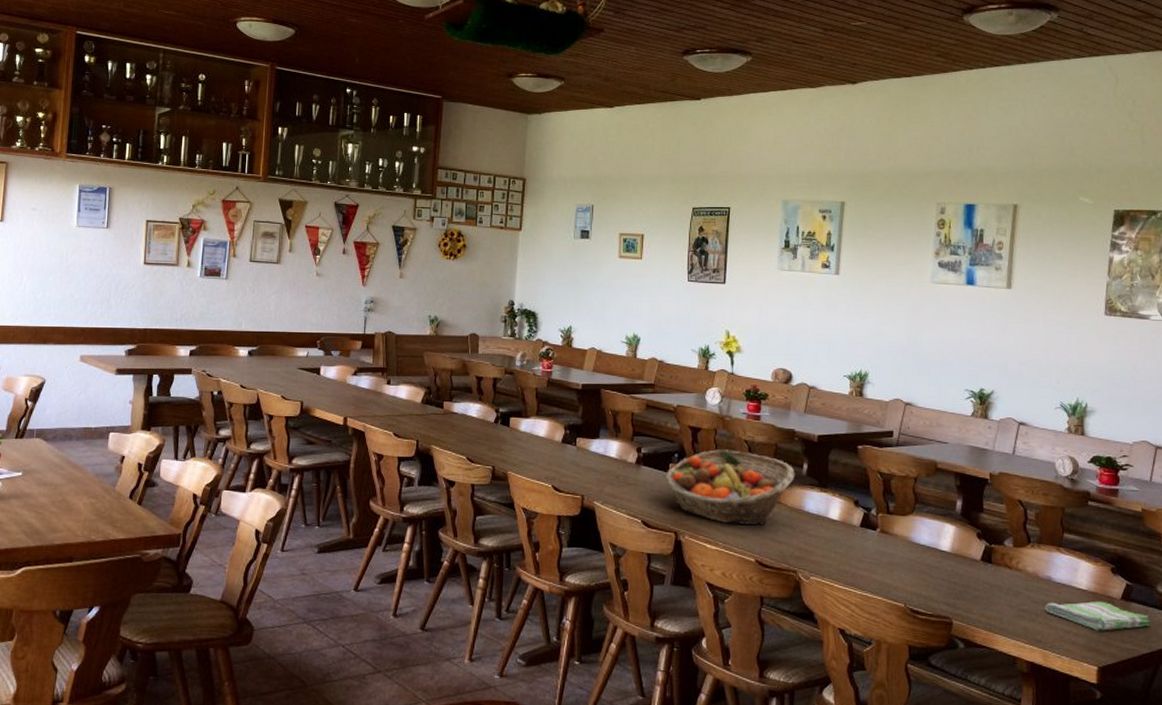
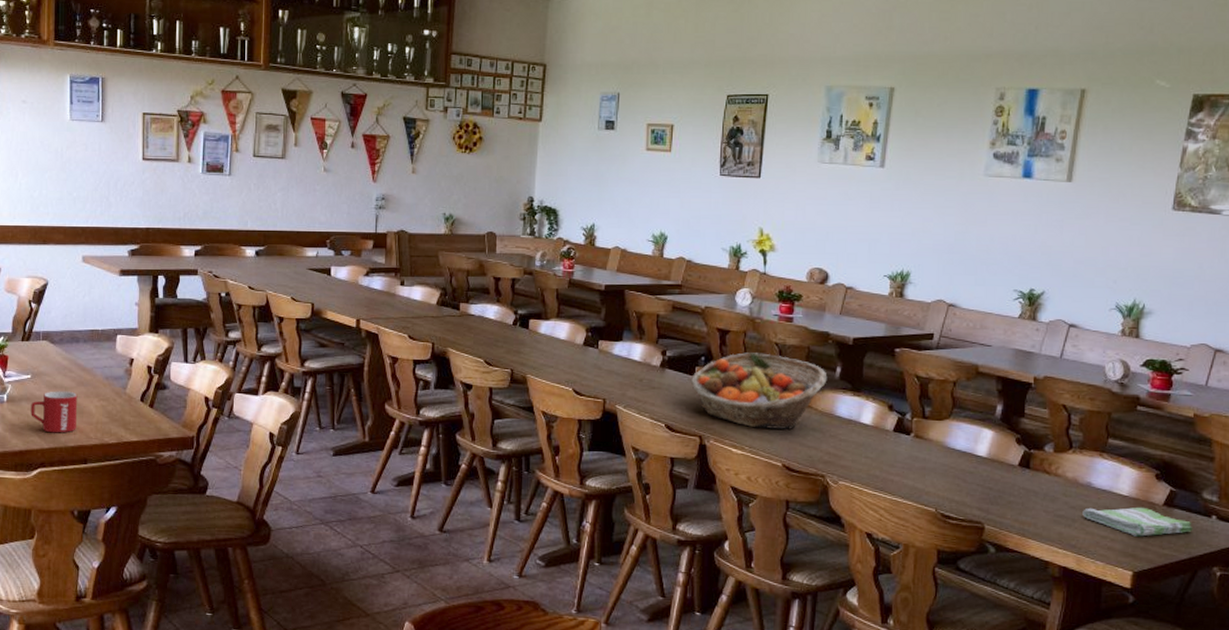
mug: none [19,488,67,531] -> present [31,391,78,433]

